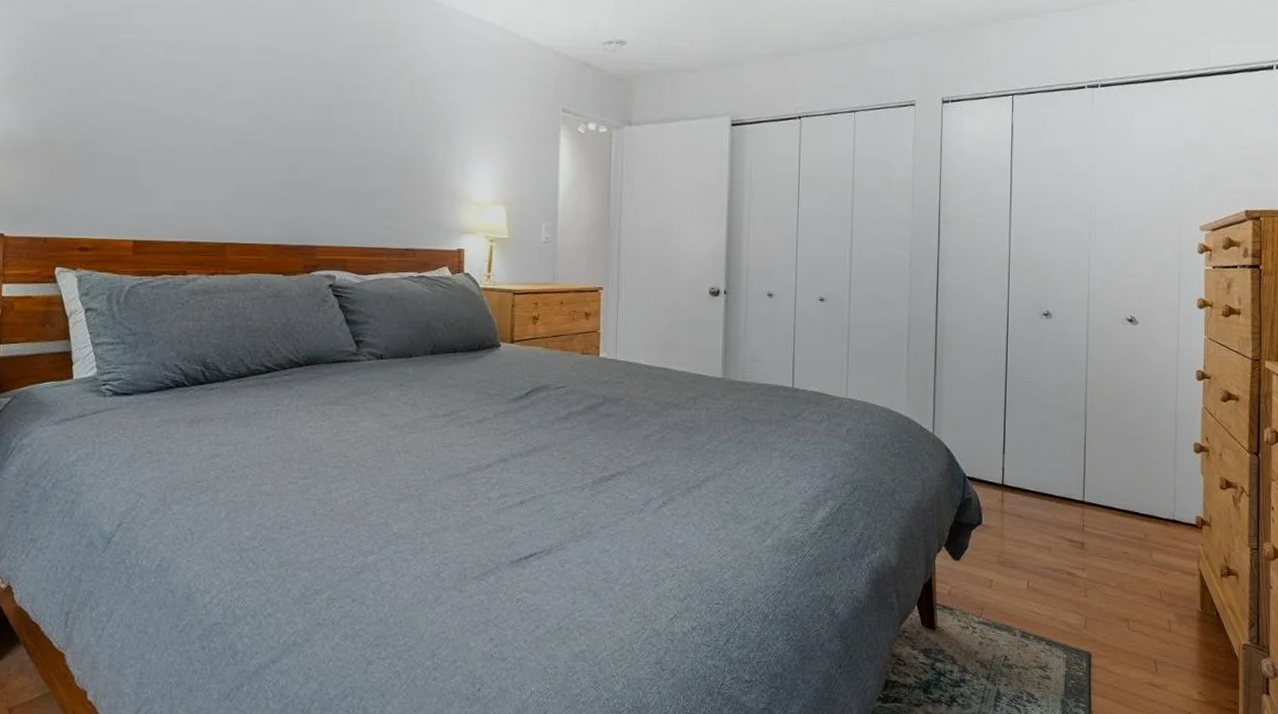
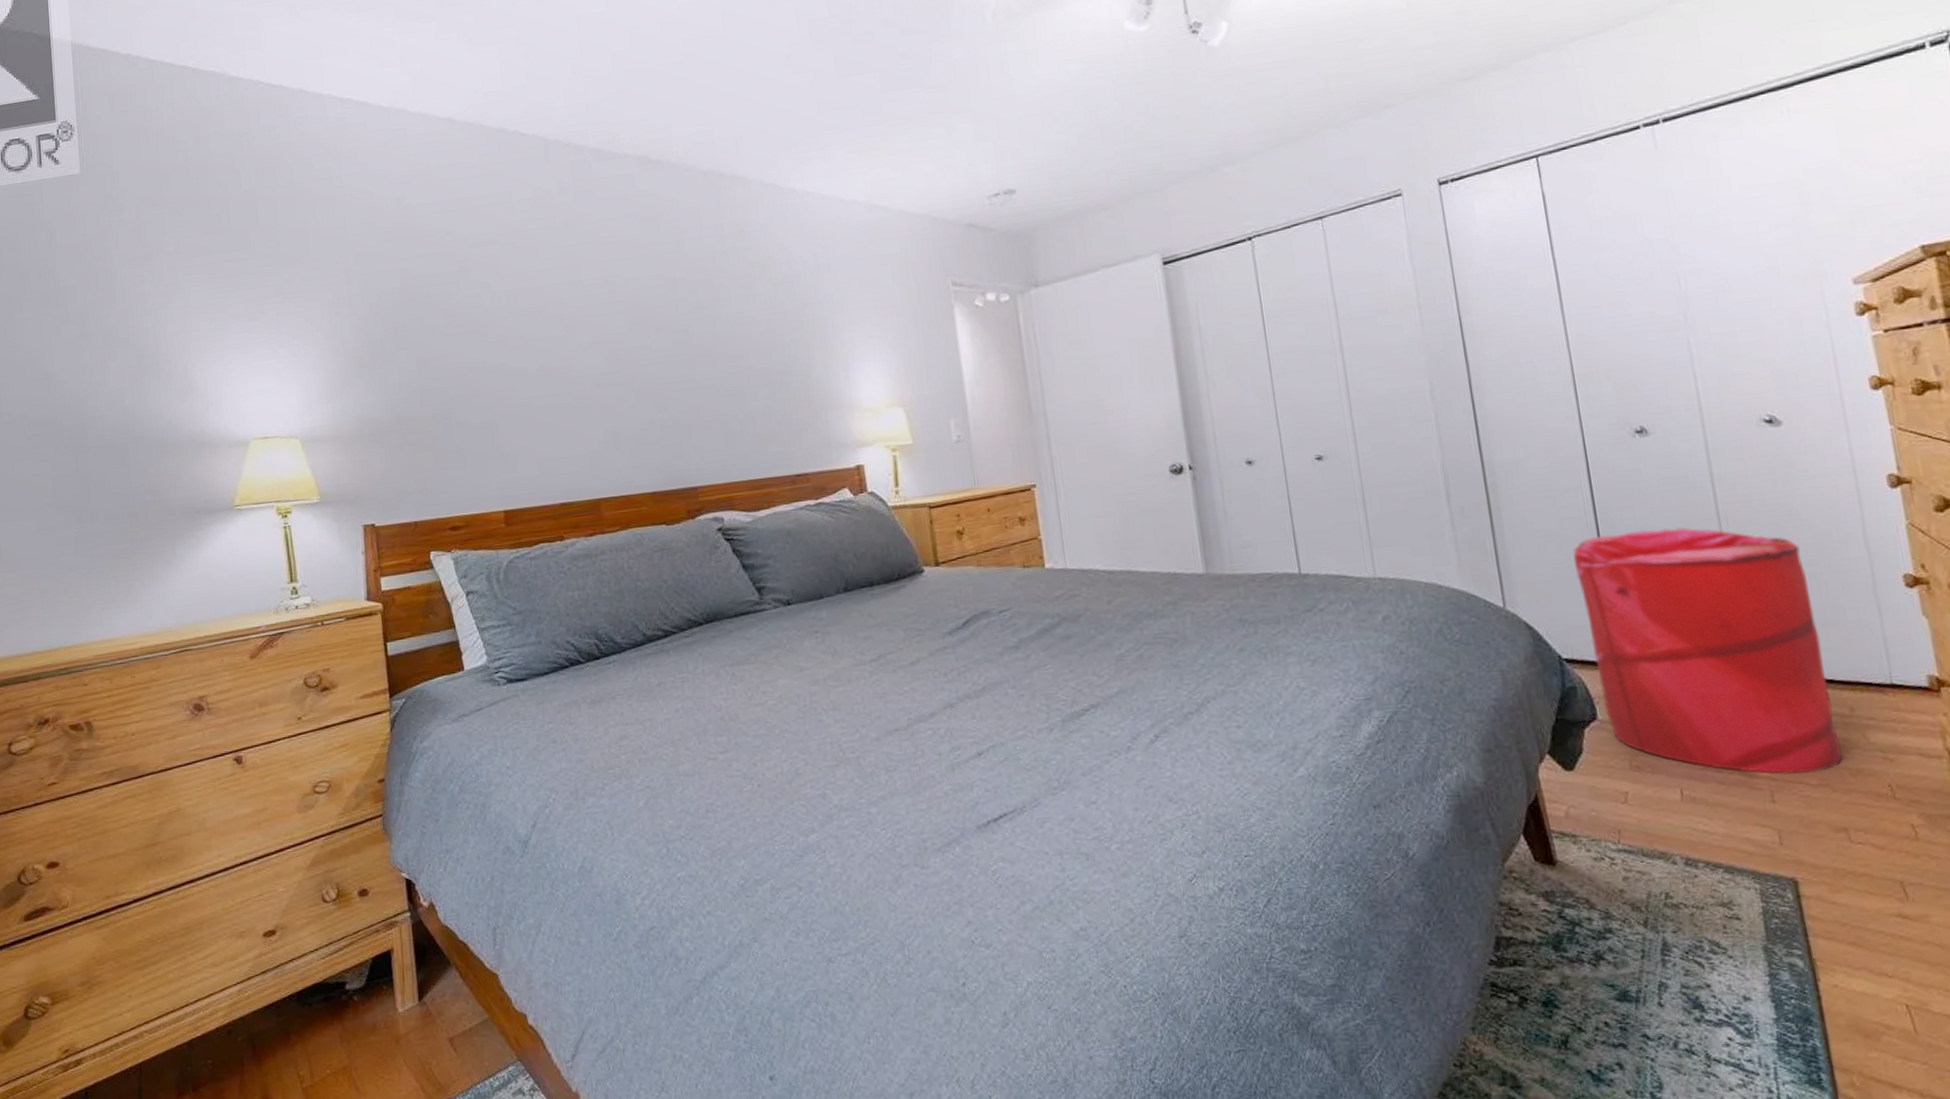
laundry hamper: none [986,387,1135,577] -> present [1573,527,1843,774]

